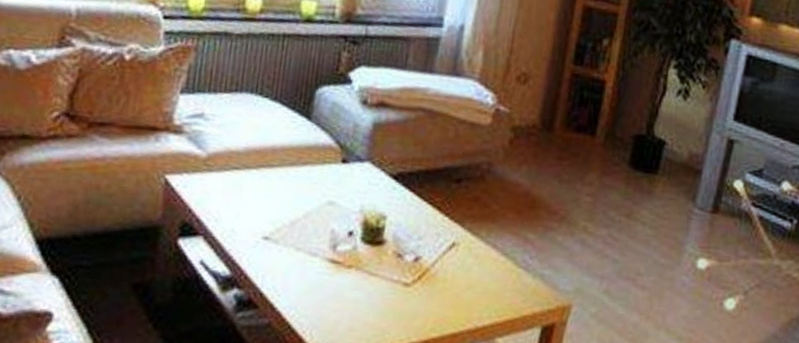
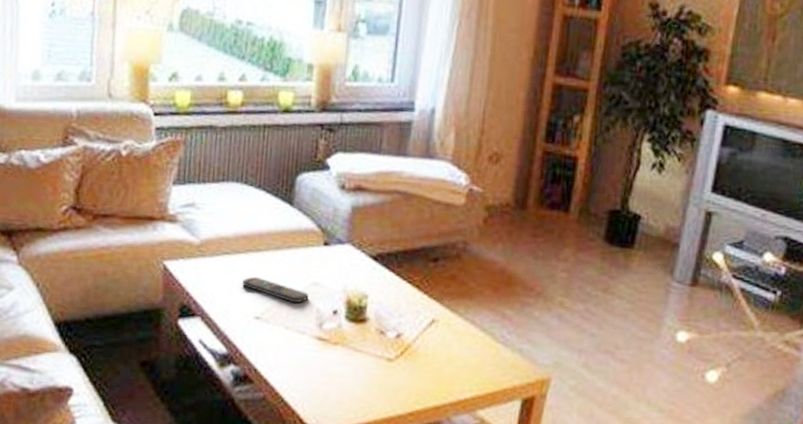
remote control: none [251,193,323,224] -> present [242,276,309,304]

